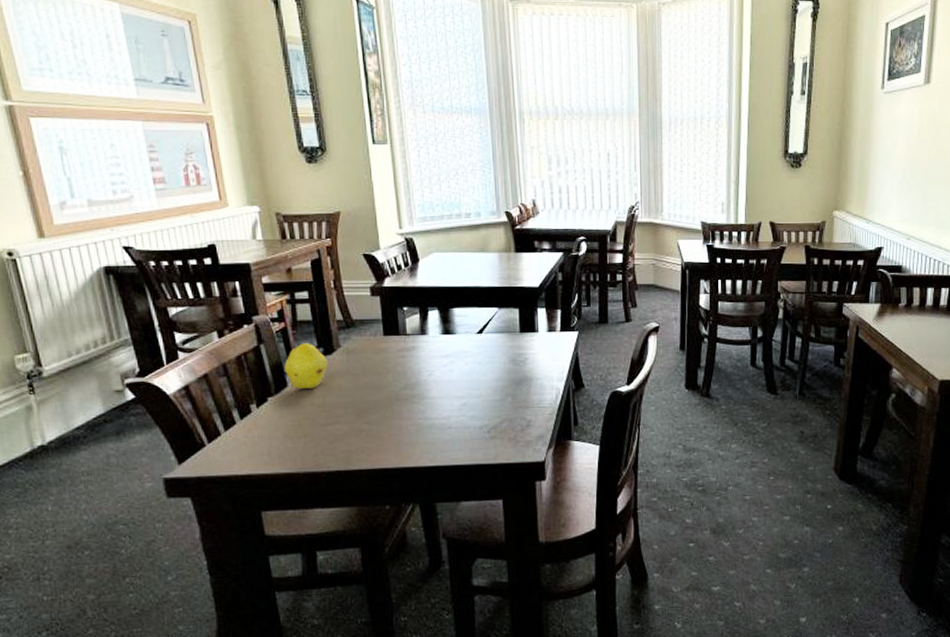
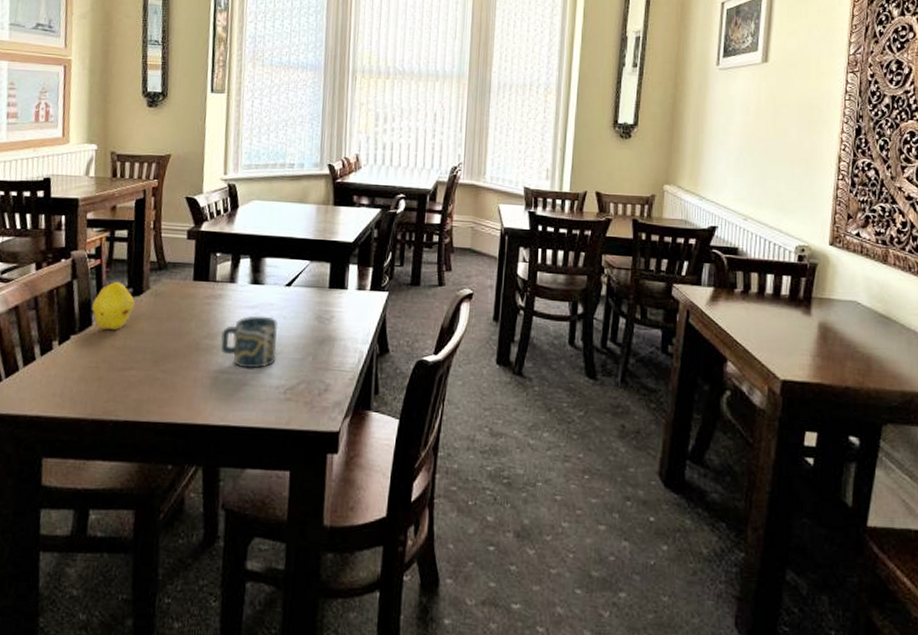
cup: none [419,363,476,413] -> present [220,315,278,369]

